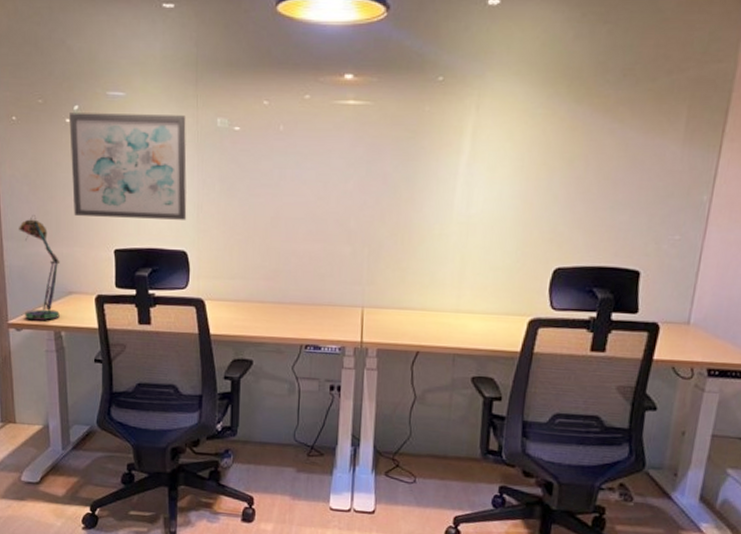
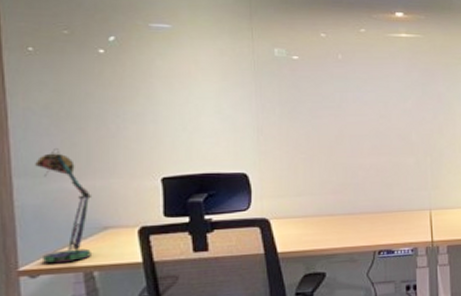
wall art: present [69,113,187,220] -> none [103,43,246,146]

